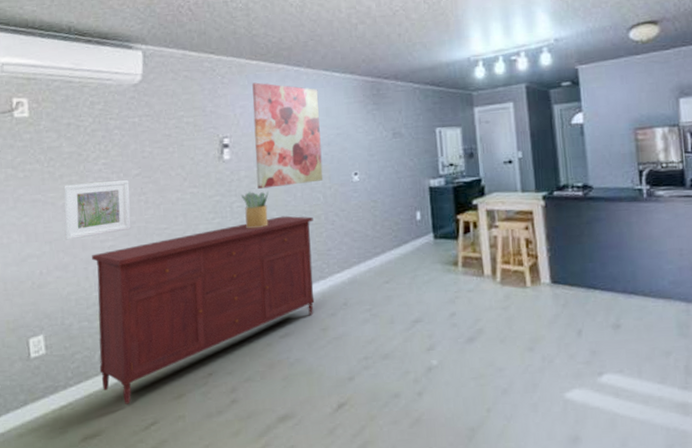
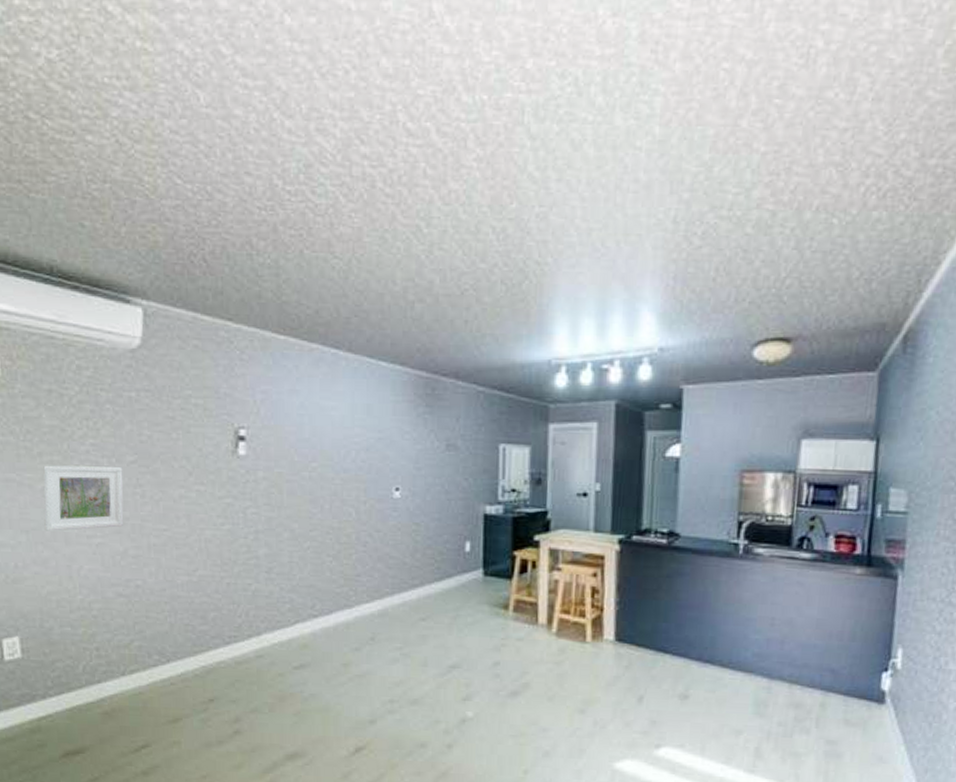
sideboard: present [92,216,315,404] -> none [76,530,342,723]
potted plant: present [240,191,269,229] -> none [256,497,291,541]
wall art: present [252,82,324,189] -> none [277,363,359,495]

